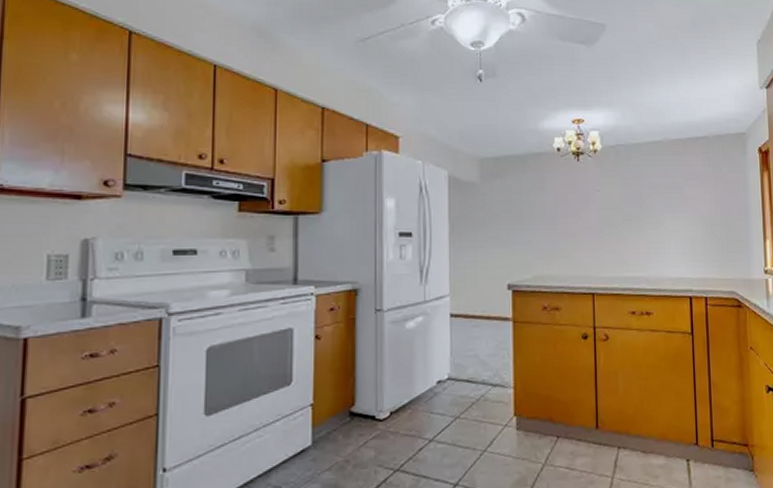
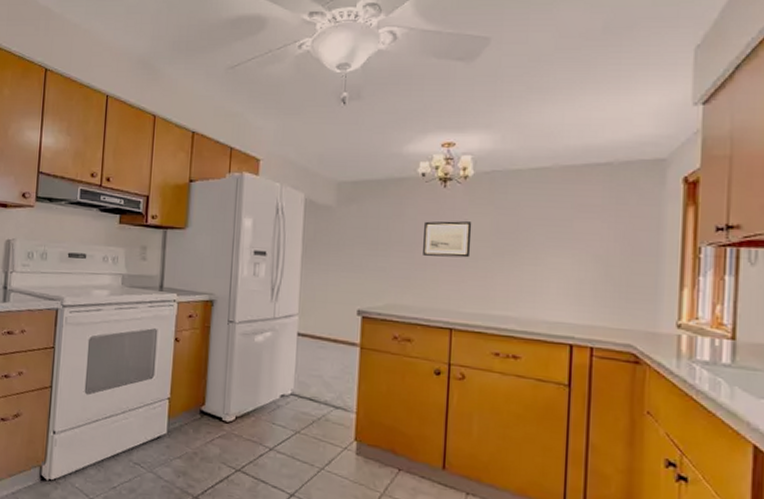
wall art: none [563,192,605,226] -> present [423,221,472,258]

